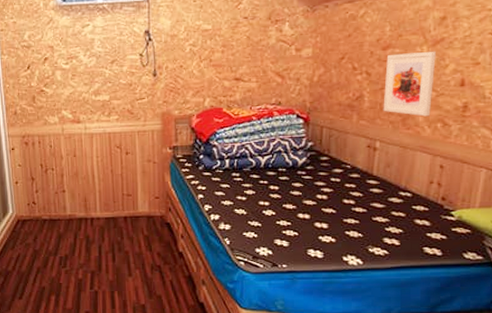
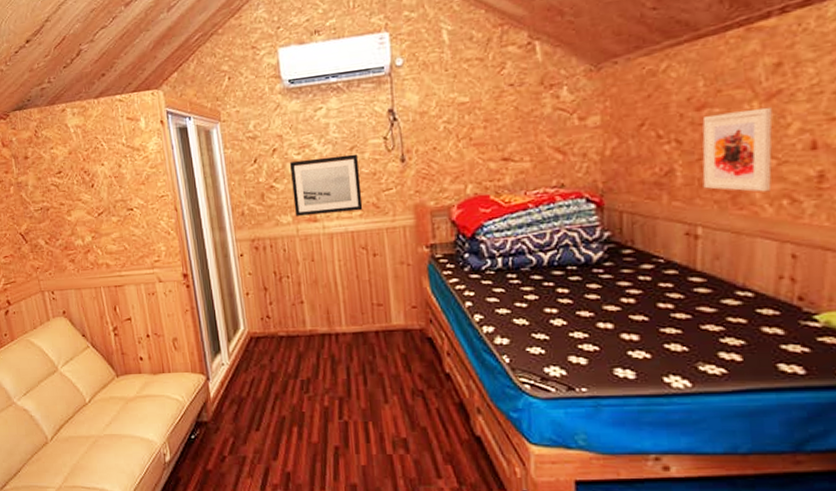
wall art: none [58,67,120,118] -> present [289,154,363,216]

